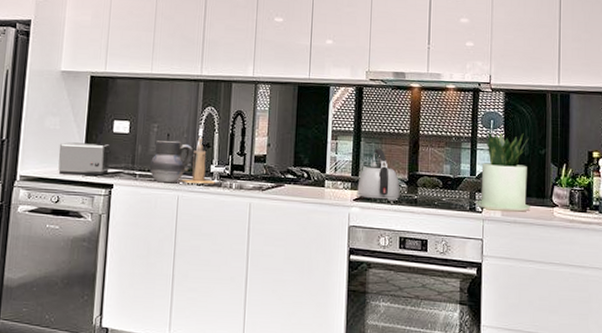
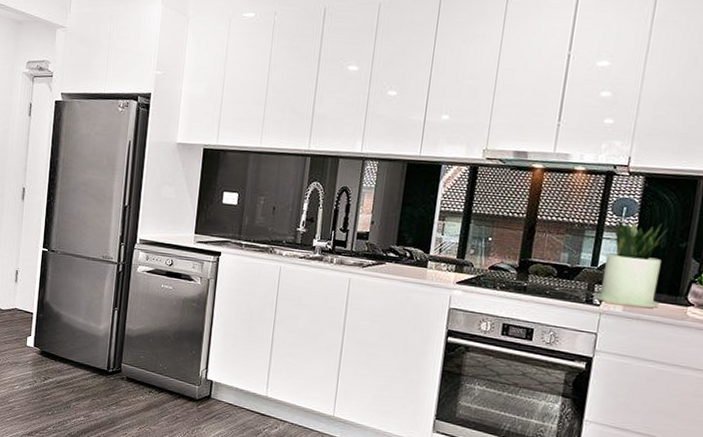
toaster: present [58,142,111,177] -> none [173,210,220,244]
ceramic jug: present [149,141,194,183] -> none [254,213,298,255]
soap dispenser: present [177,138,215,184] -> none [280,212,317,258]
kettle: present [357,148,400,202] -> none [460,231,509,287]

